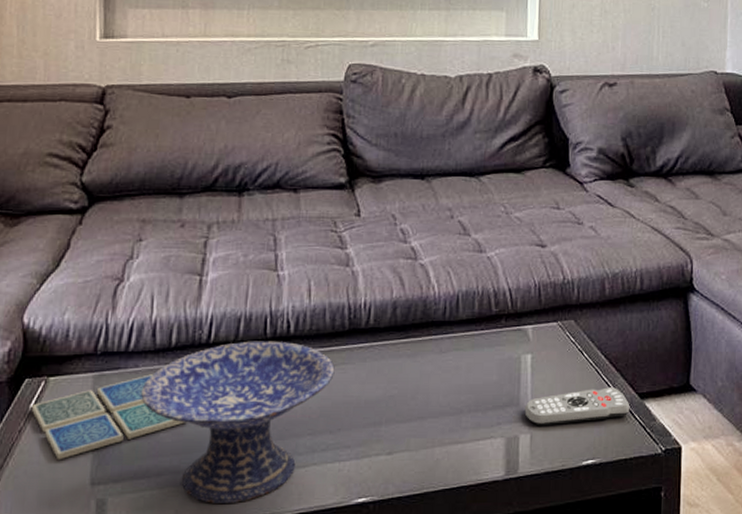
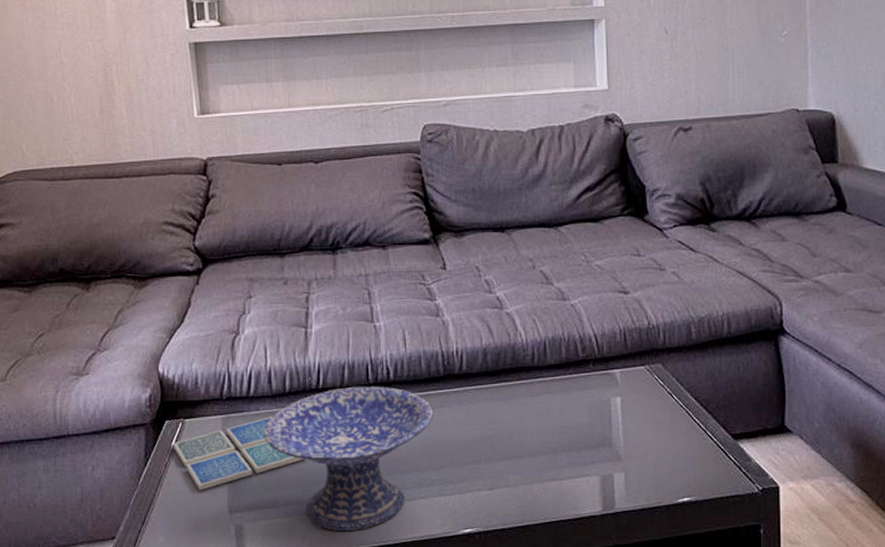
remote control: present [524,387,630,426] -> none [617,428,724,465]

